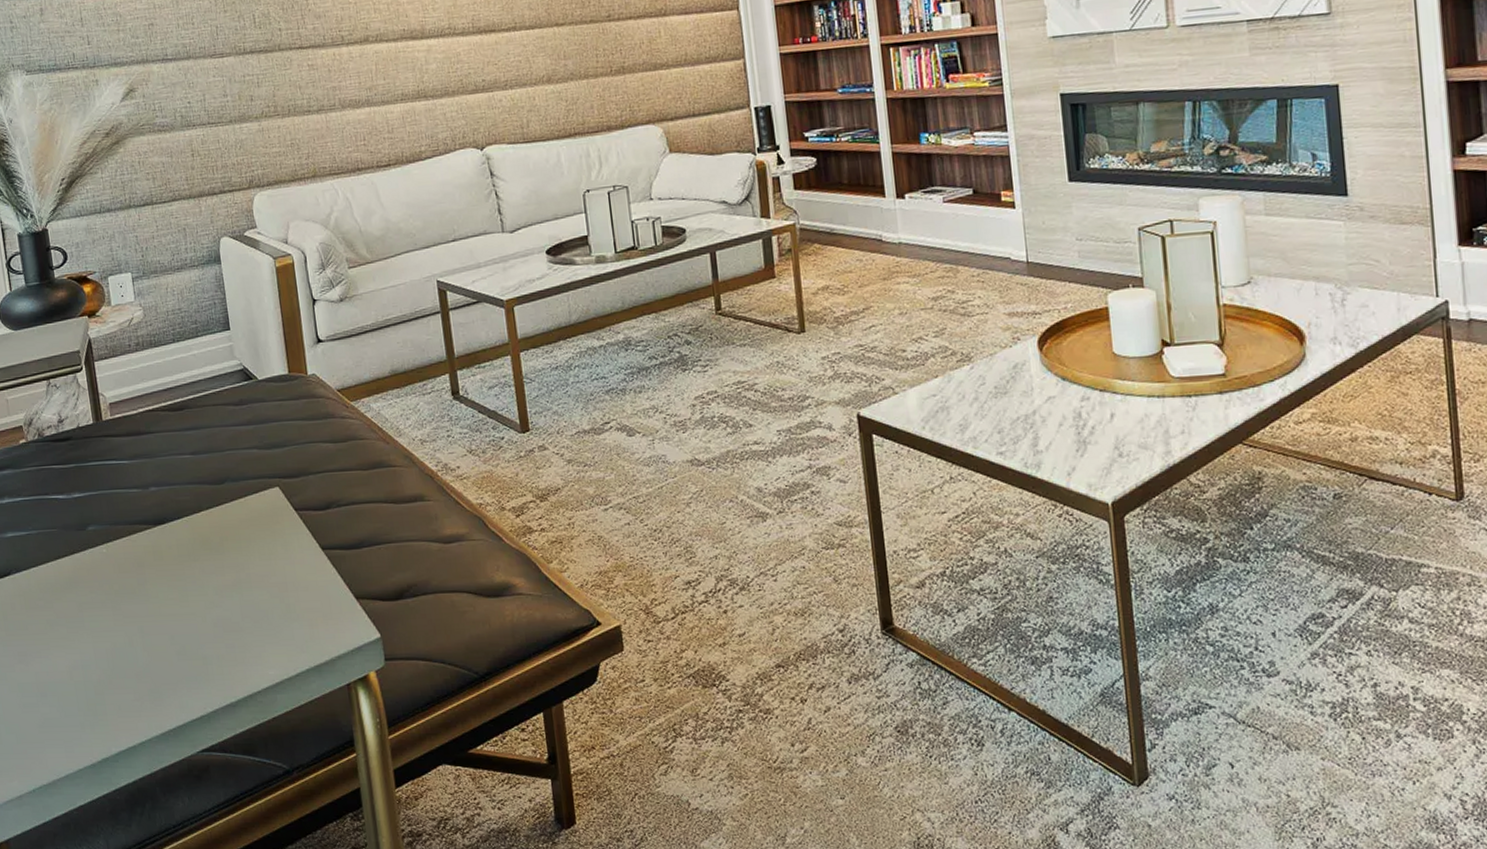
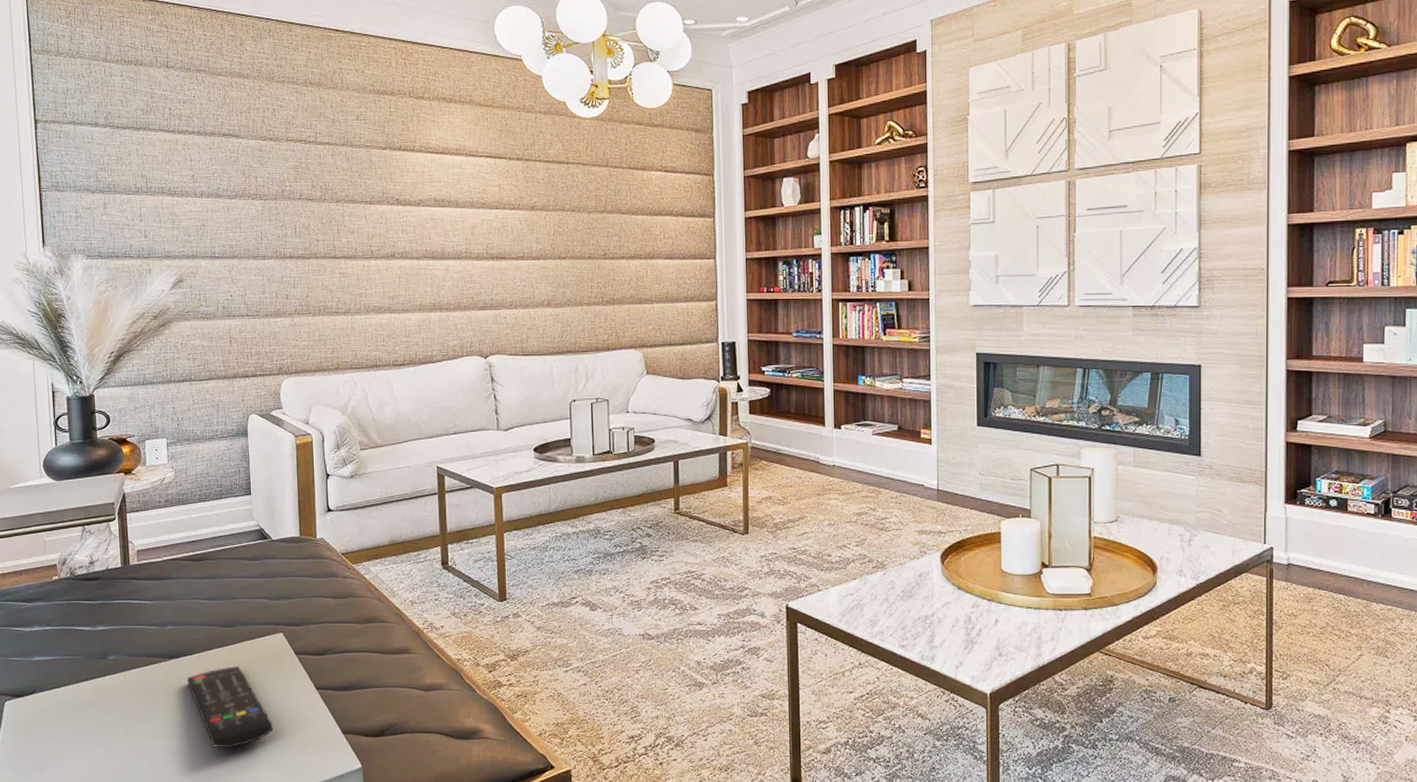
remote control: none [176,529,277,625] -> present [187,666,273,749]

